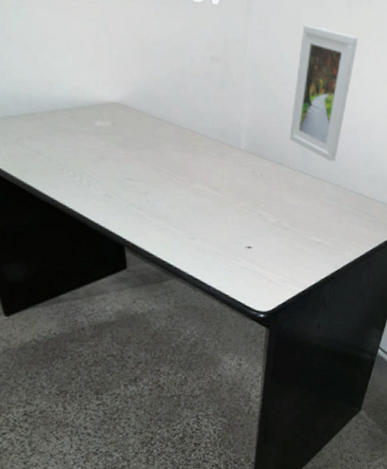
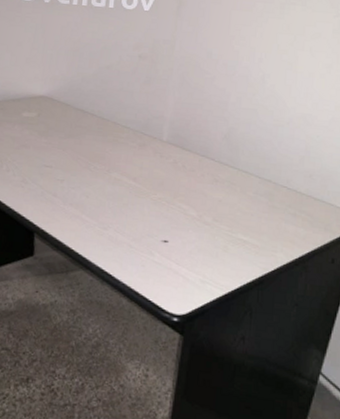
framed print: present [289,24,358,162] -> none [215,25,292,156]

